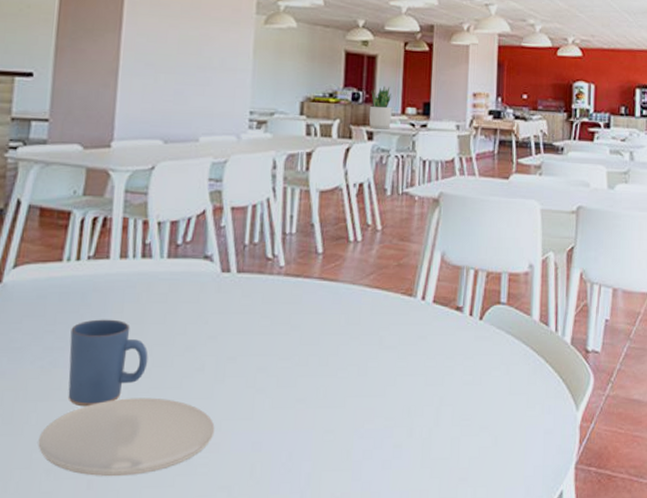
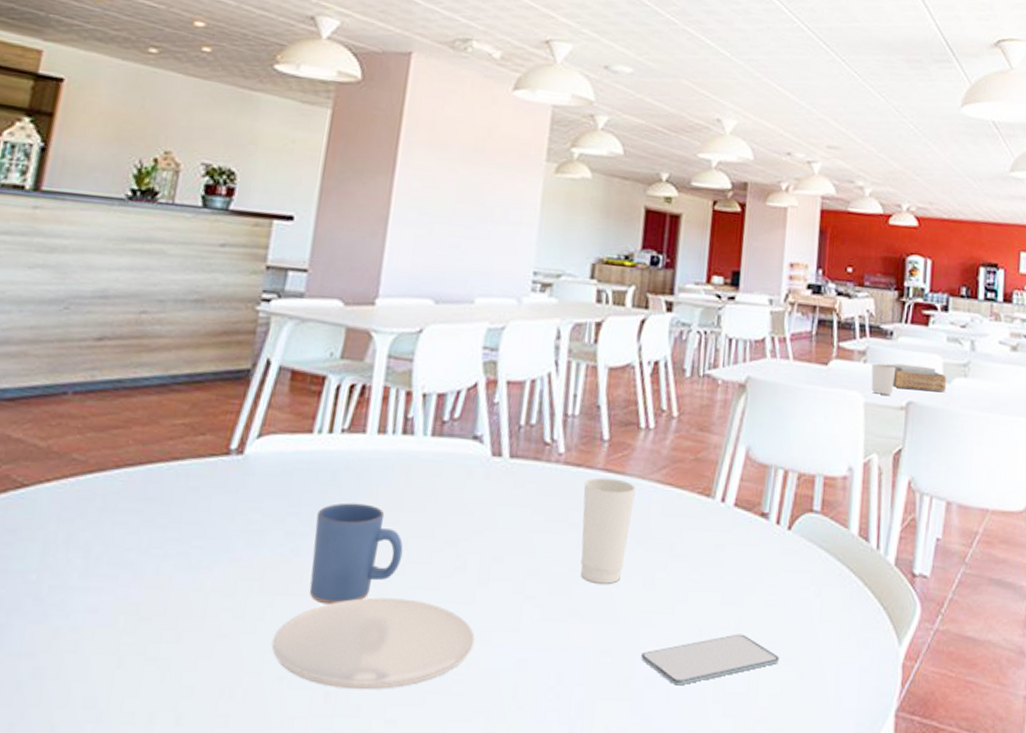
cup: none [302,285,347,374] -> present [581,477,635,584]
smartphone: none [359,409,476,455] -> present [641,633,779,686]
planter: present [369,85,392,130] -> none [668,249,697,301]
cup: none [546,176,567,202] -> present [871,364,896,395]
napkin holder: none [552,174,611,197] -> present [879,363,947,393]

